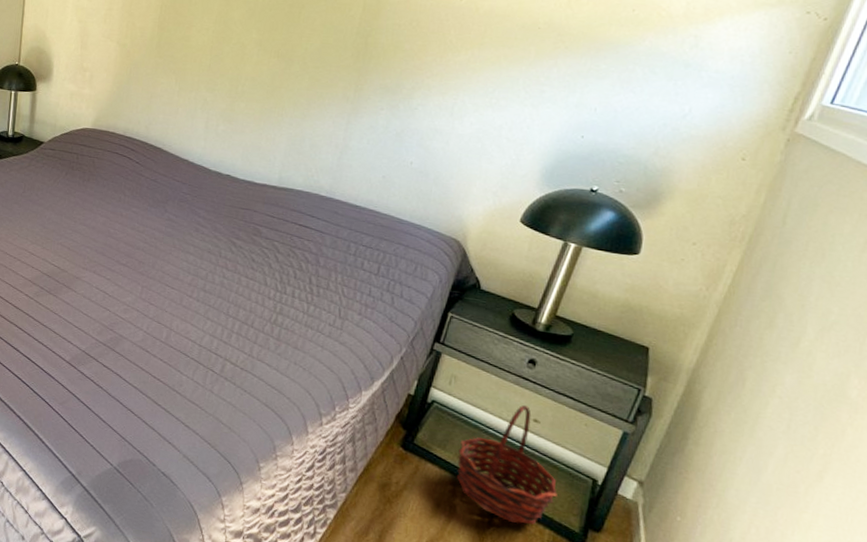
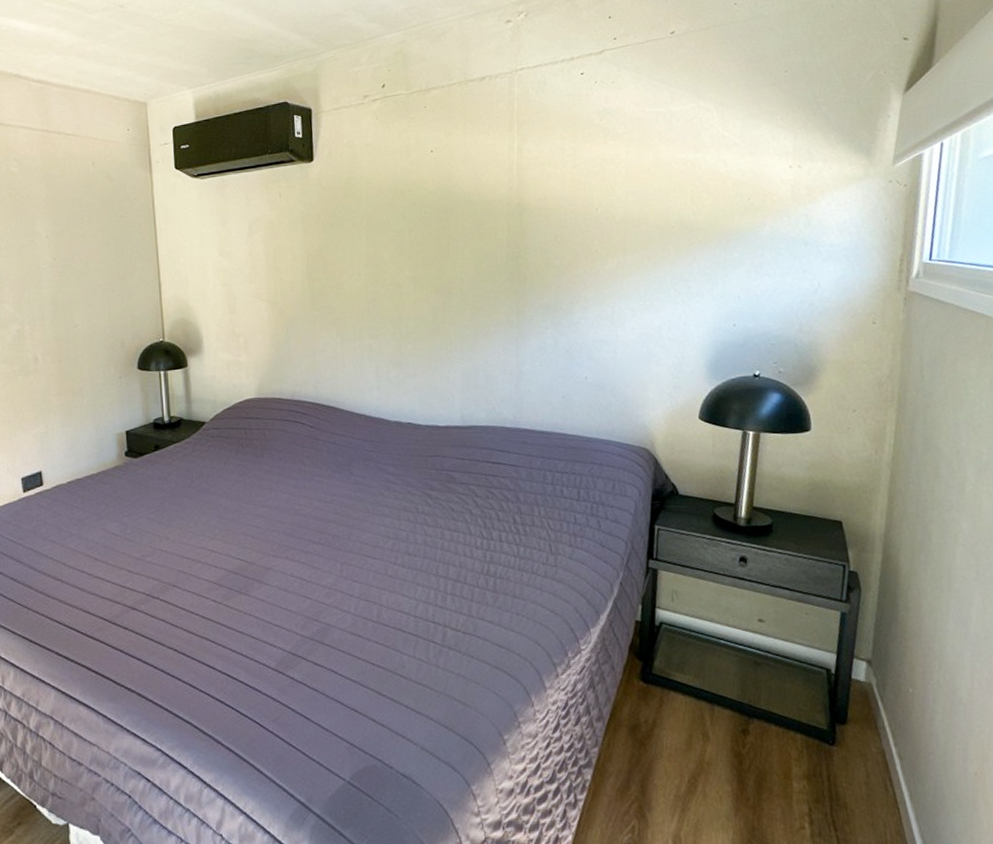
basket: present [456,404,557,525] -> none [696,606,799,735]

